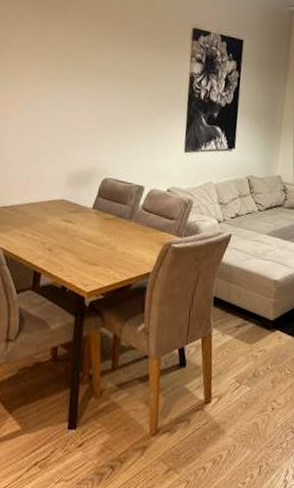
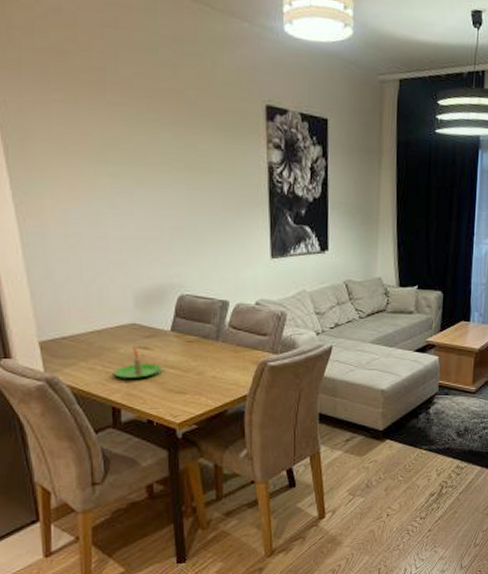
candle: none [40,219,82,248] -> present [113,346,163,378]

